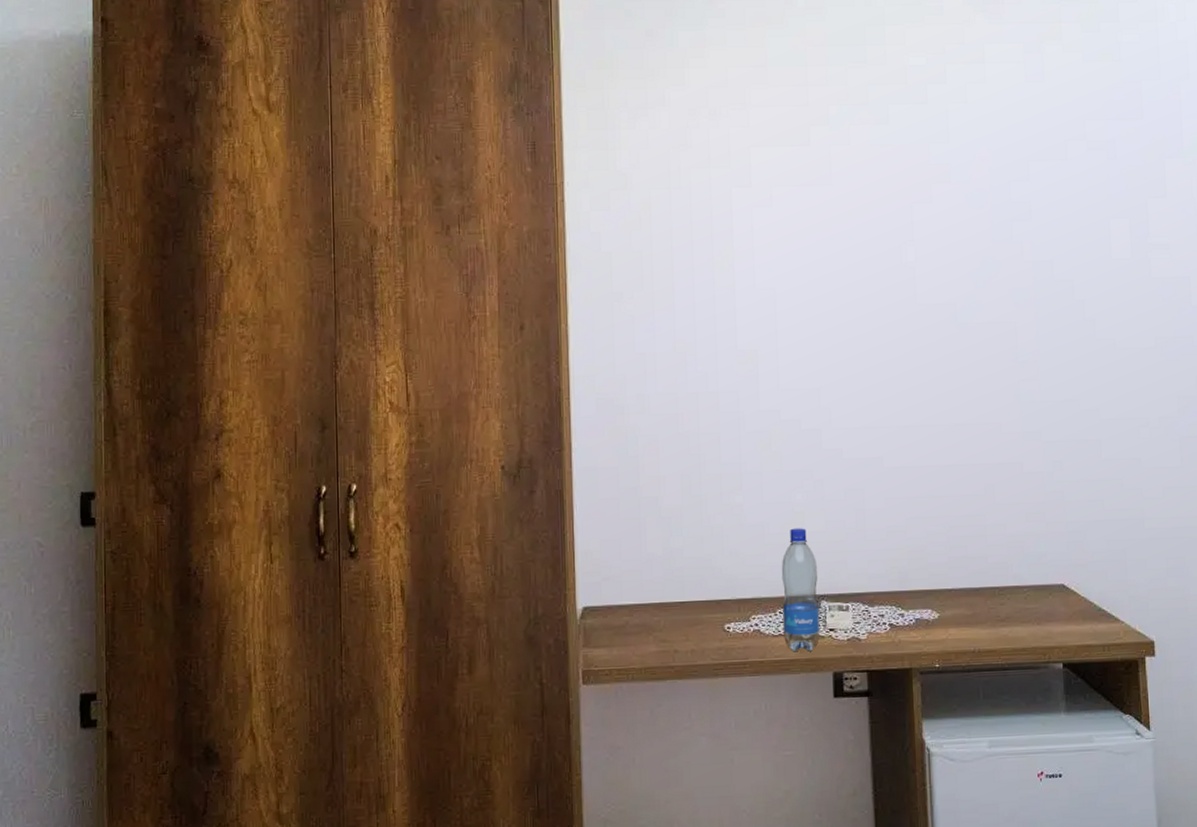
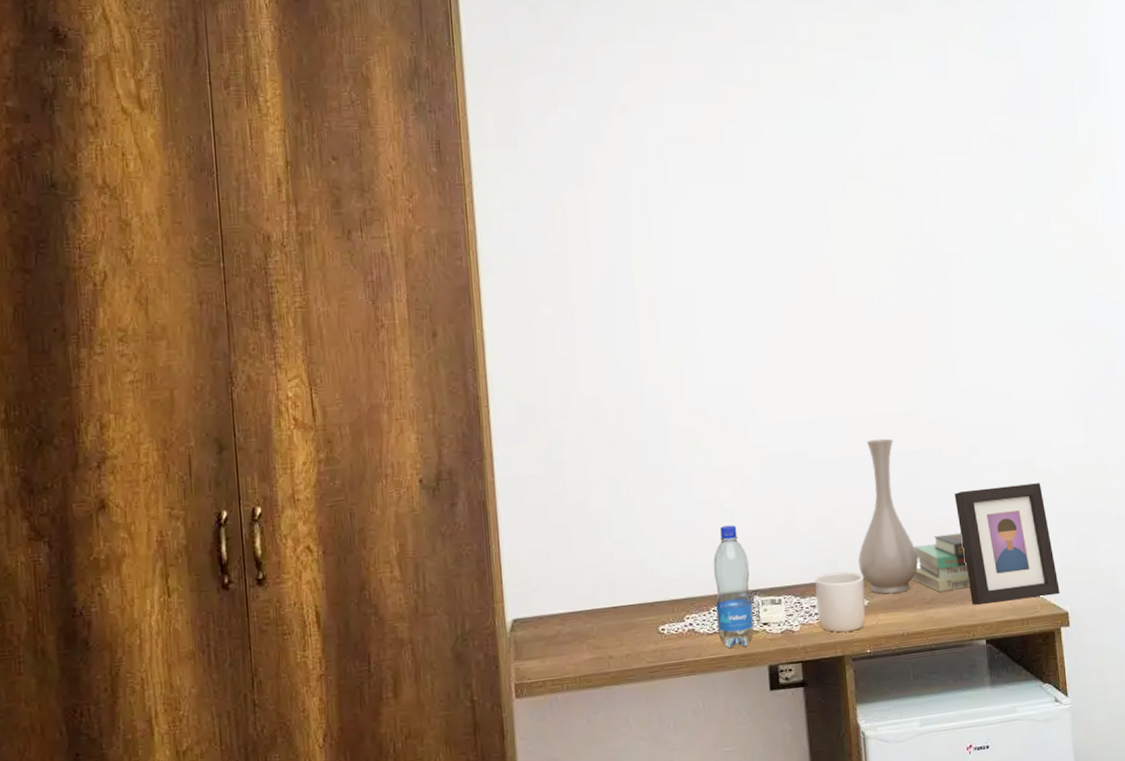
mug: none [883,582,936,644] -> present [814,571,866,633]
vase: none [929,449,994,609] -> present [858,438,919,594]
books: none [986,550,1049,610] -> present [912,532,971,592]
picture frame: none [1034,503,1146,627] -> present [954,483,1060,606]

